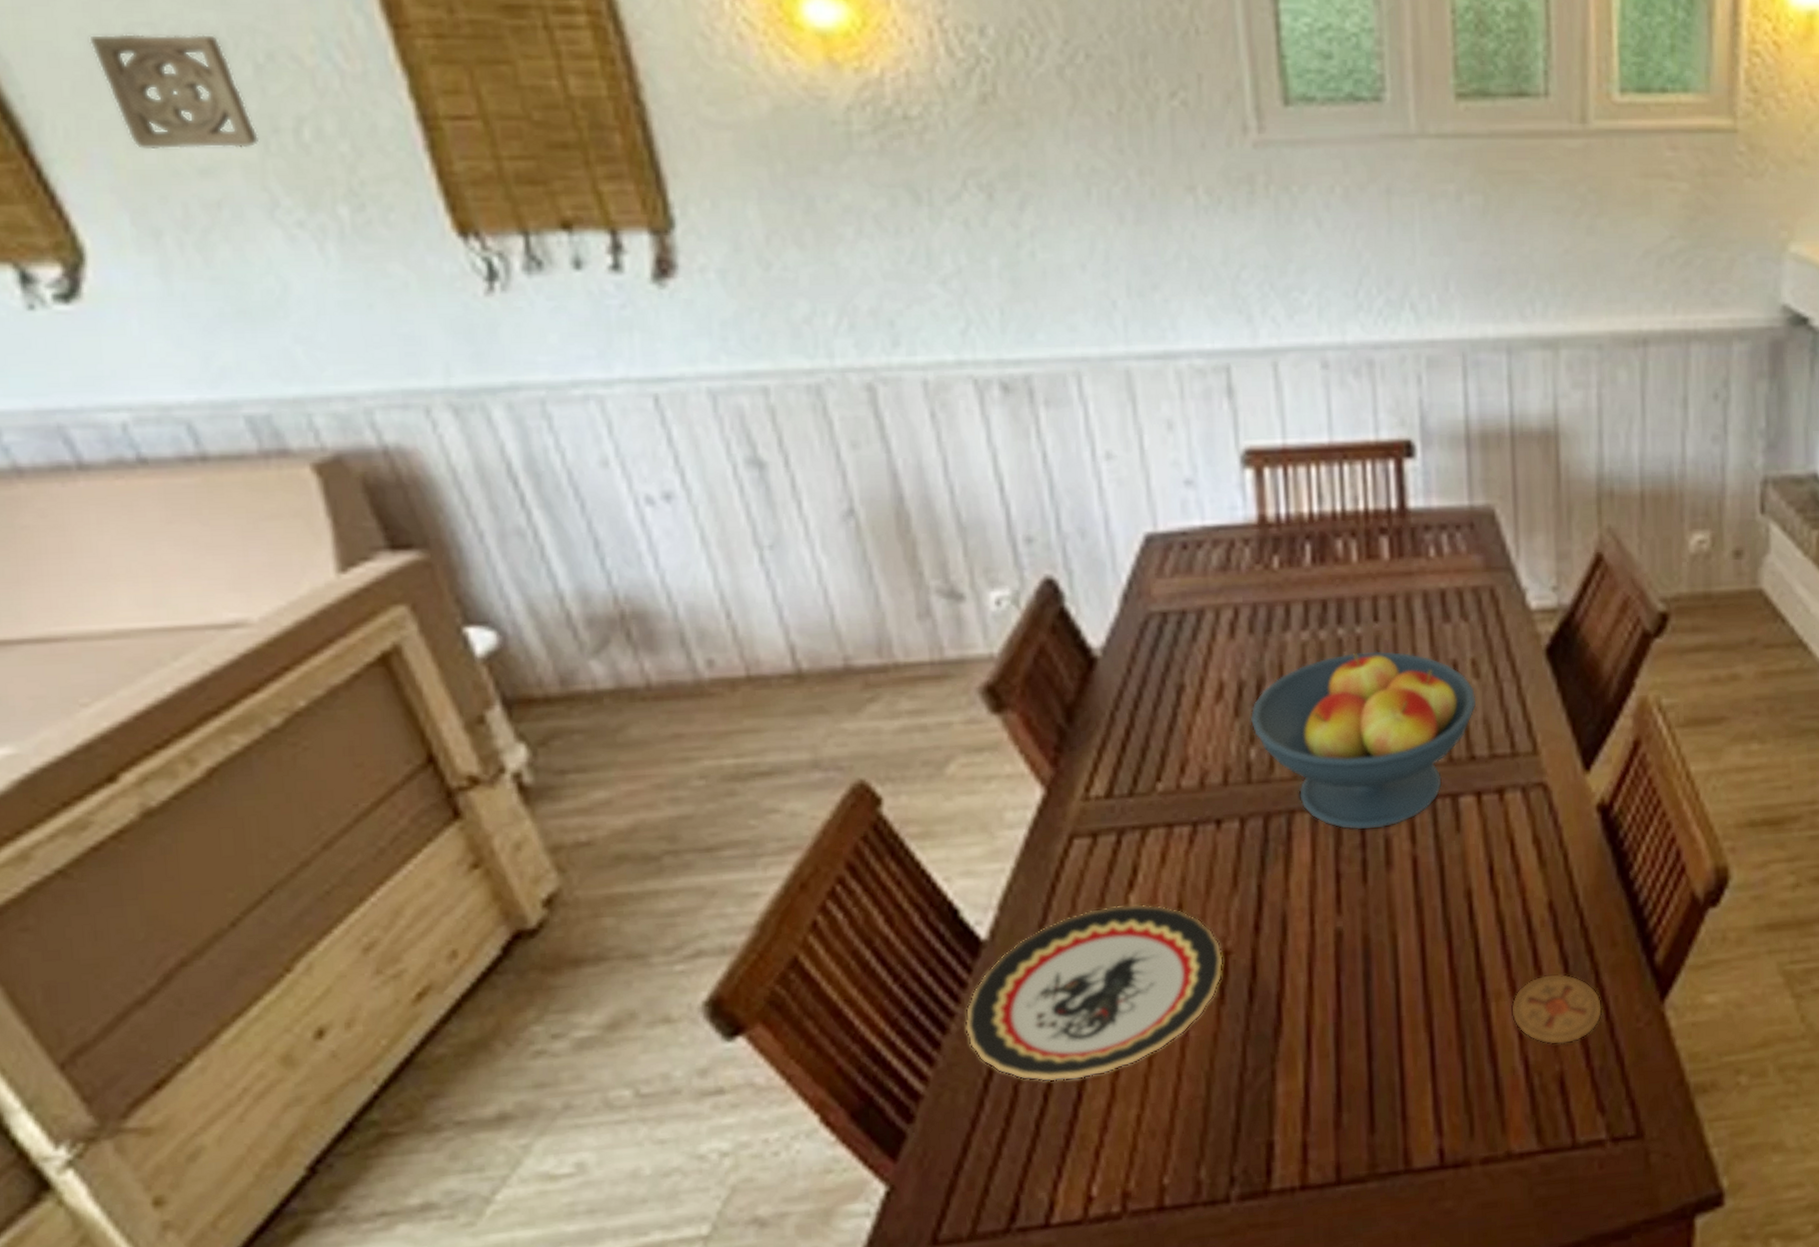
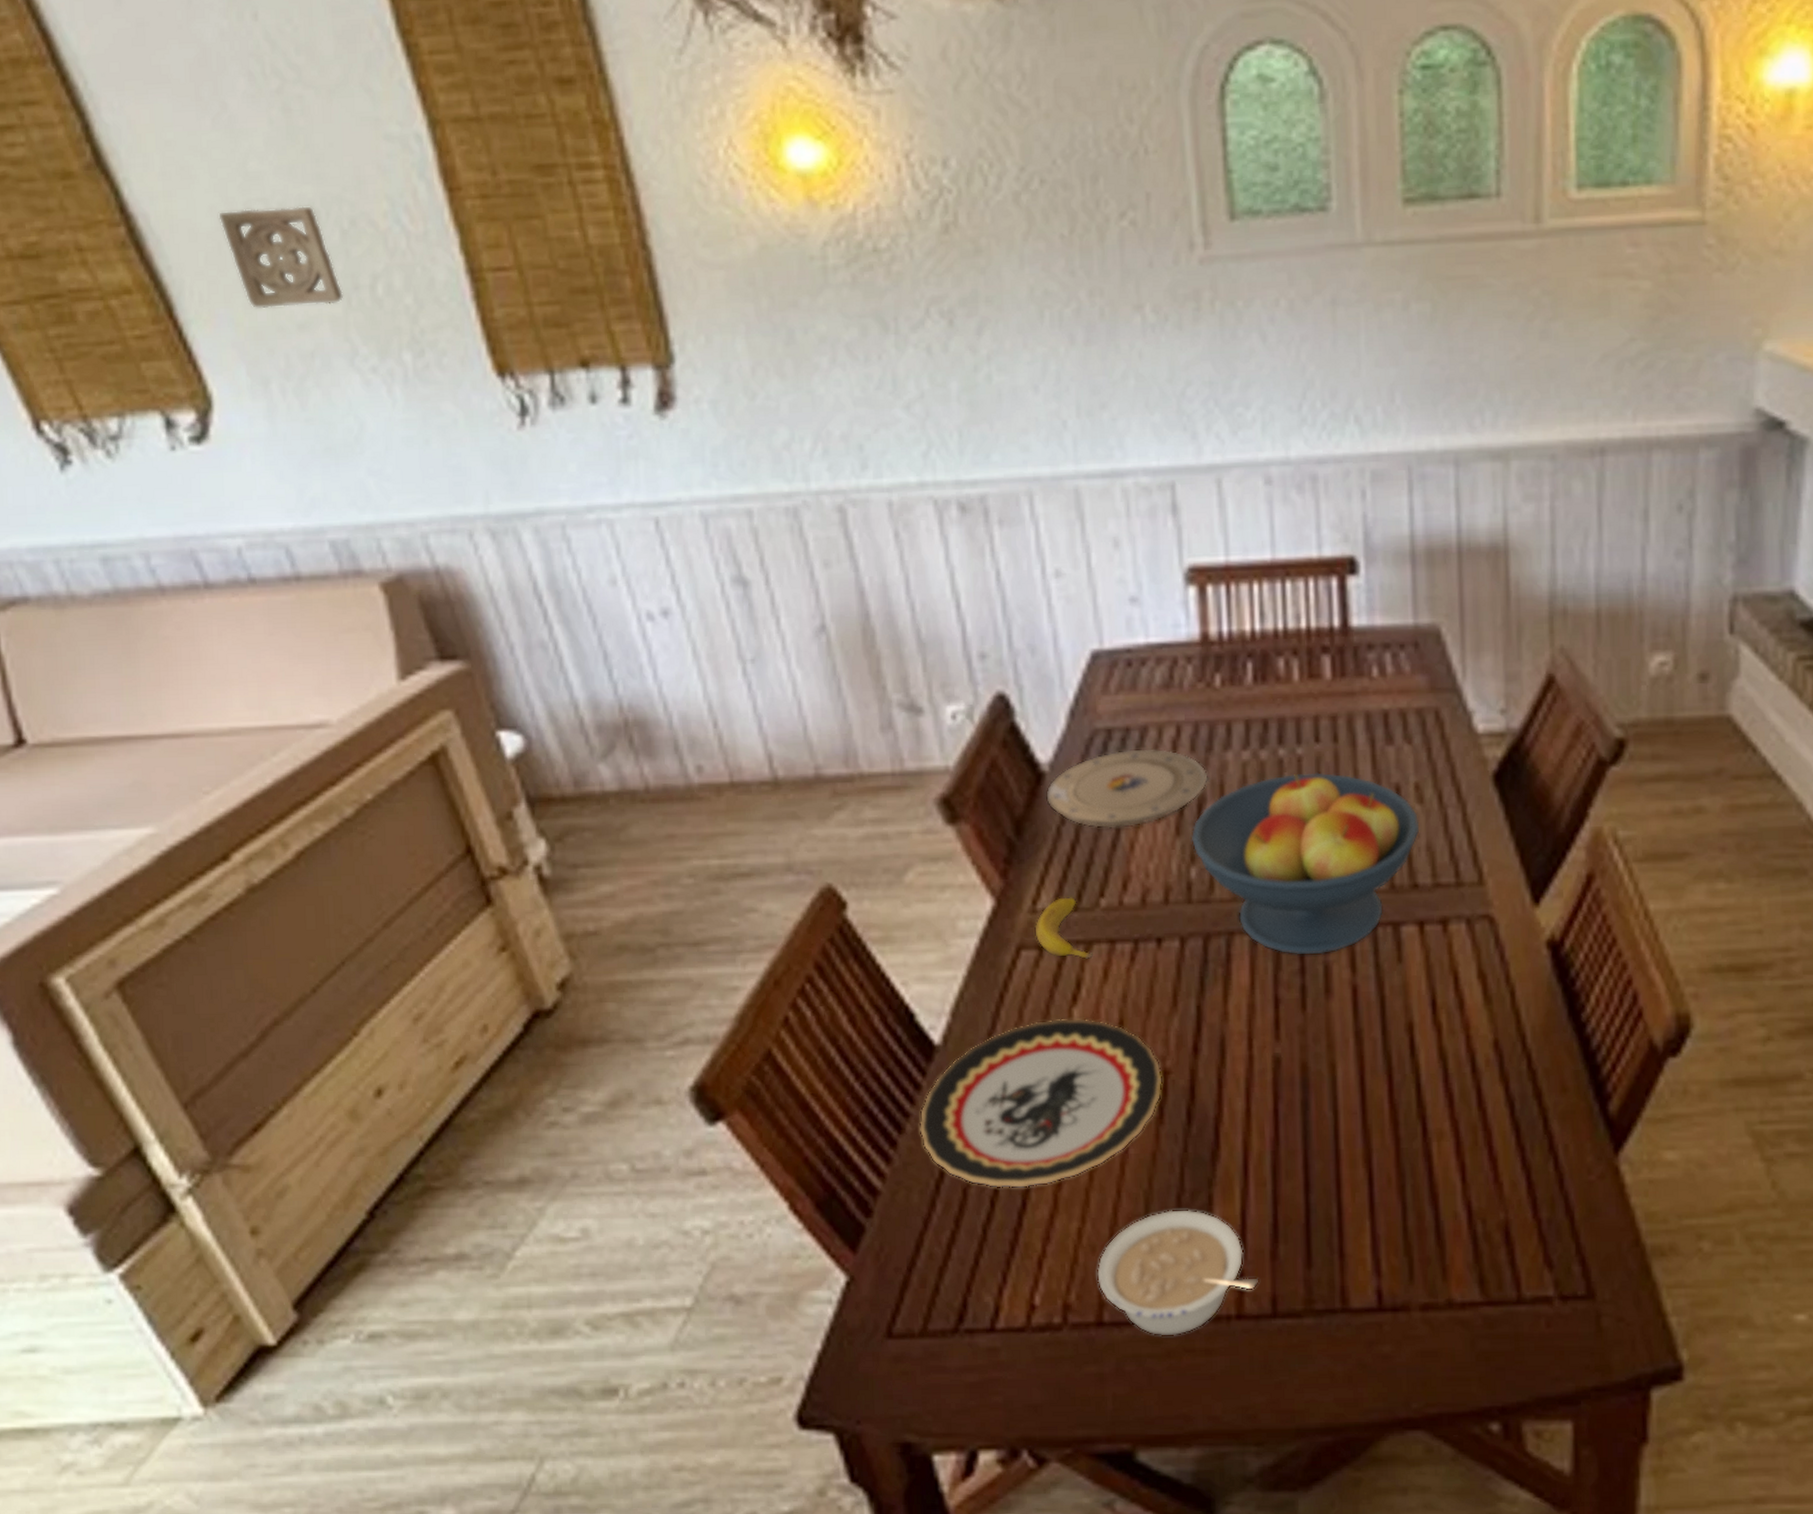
banana: none [1088,782,1150,845] -> present [1034,897,1093,959]
plate: none [1097,631,1267,713] -> present [1045,748,1208,829]
legume: none [1157,1086,1323,1215] -> present [1097,1210,1259,1336]
coaster: present [1511,973,1603,1045] -> none [1454,1116,1551,1192]

